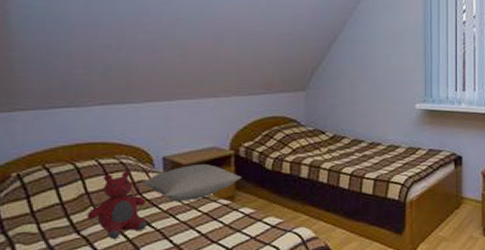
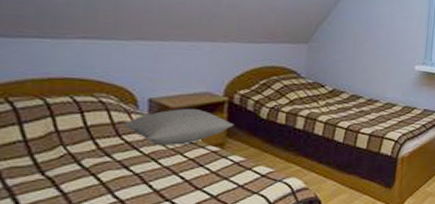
teddy bear: present [87,170,146,239] -> none [55,110,126,181]

